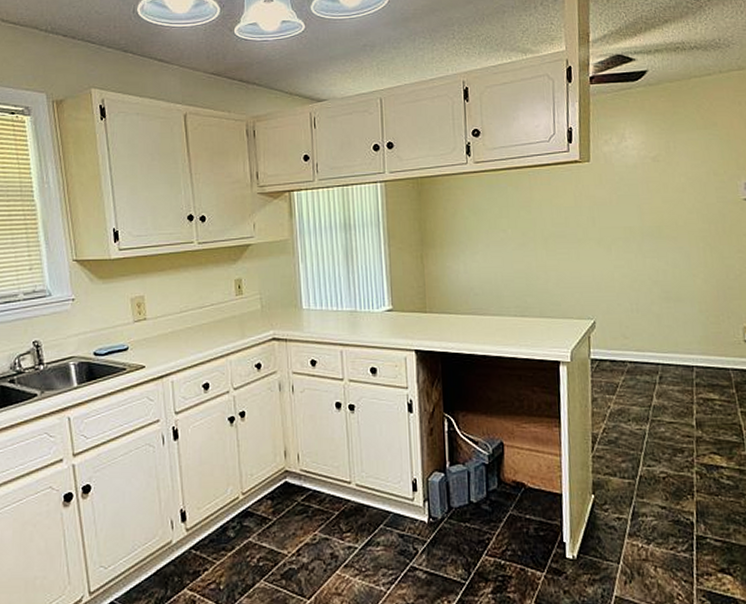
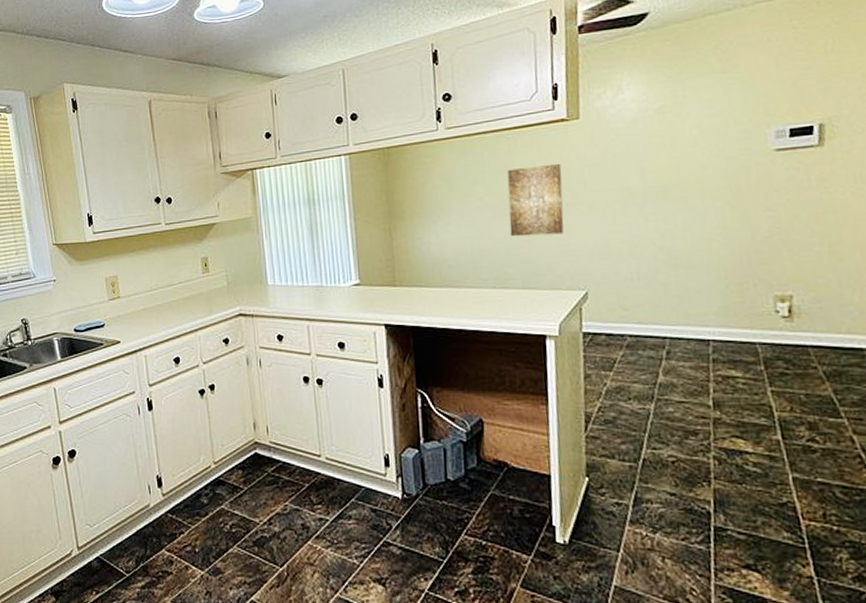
wall art: none [528,201,576,268] -> present [507,163,564,237]

